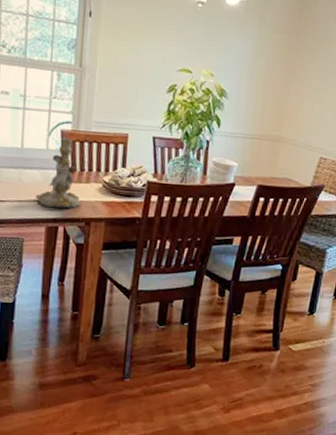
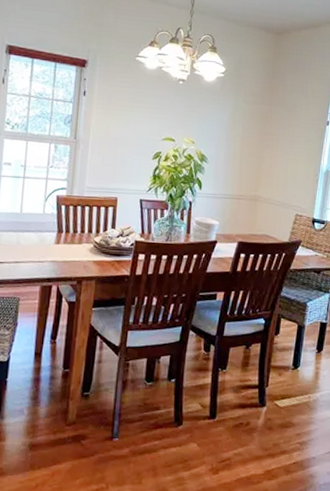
candlestick: present [35,137,81,209] -> none [31,202,73,269]

